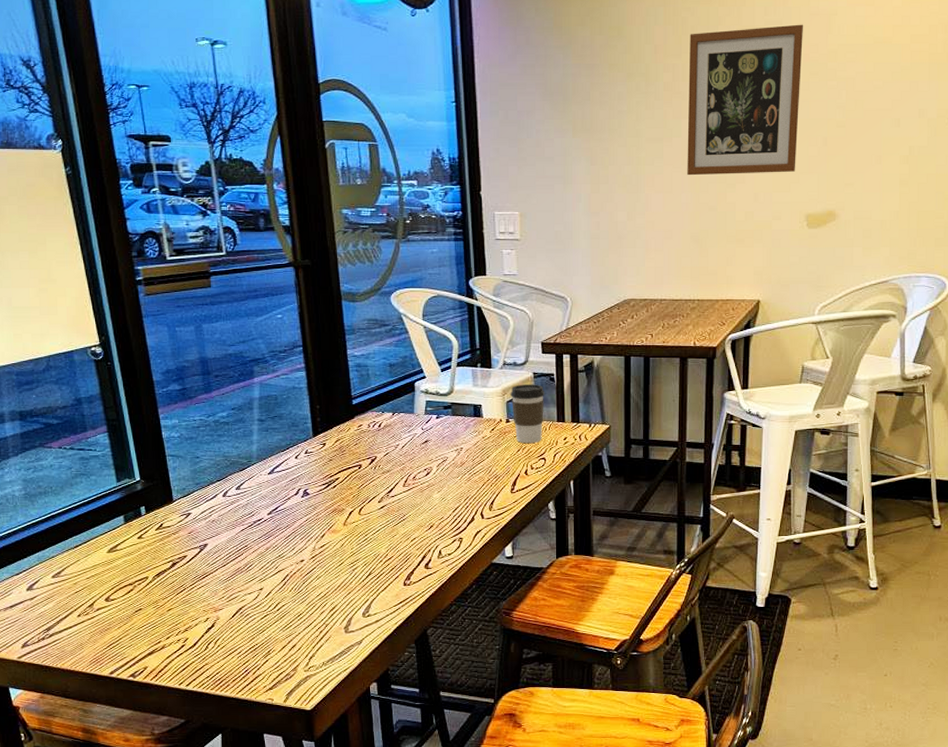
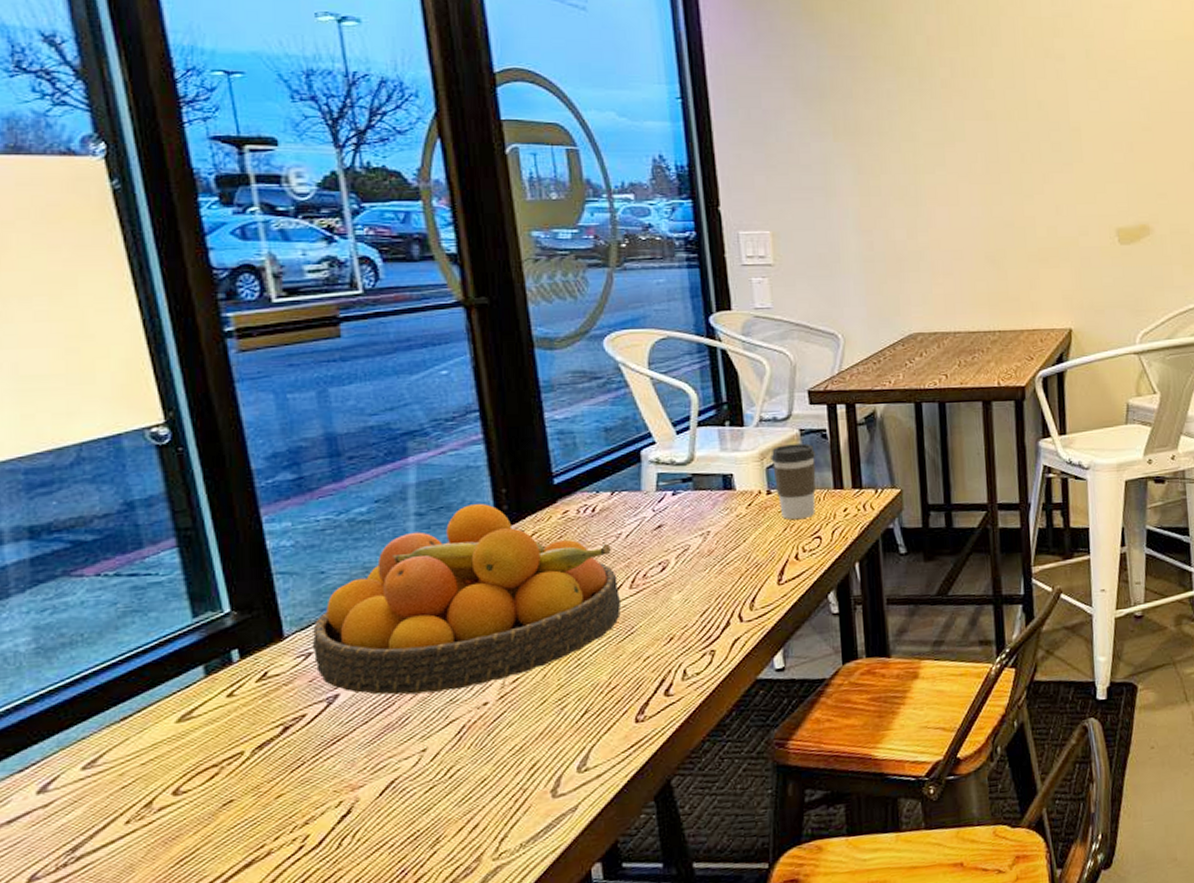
fruit bowl: none [190,415,396,549] -> present [312,503,621,695]
wall art: present [687,24,803,176] -> none [967,17,1101,186]

